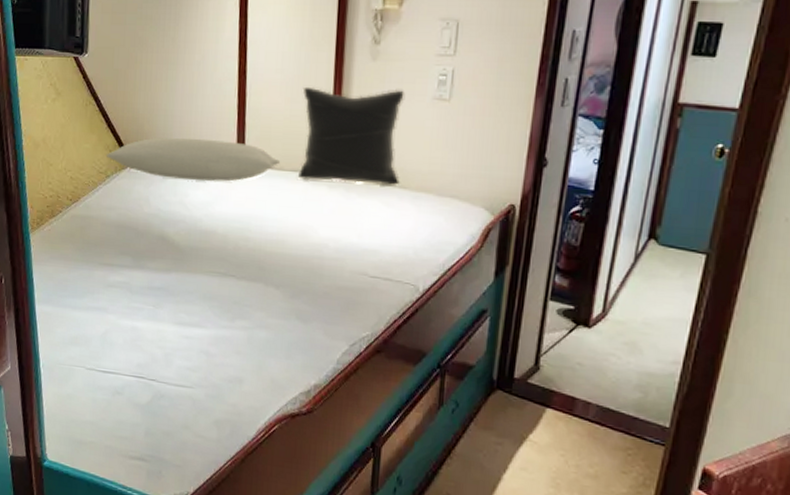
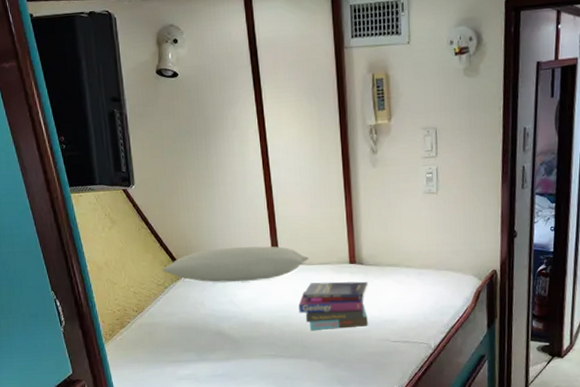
books: none [260,192,349,254] -> present [298,281,368,330]
pillow: present [298,88,404,186] -> none [321,190,405,270]

